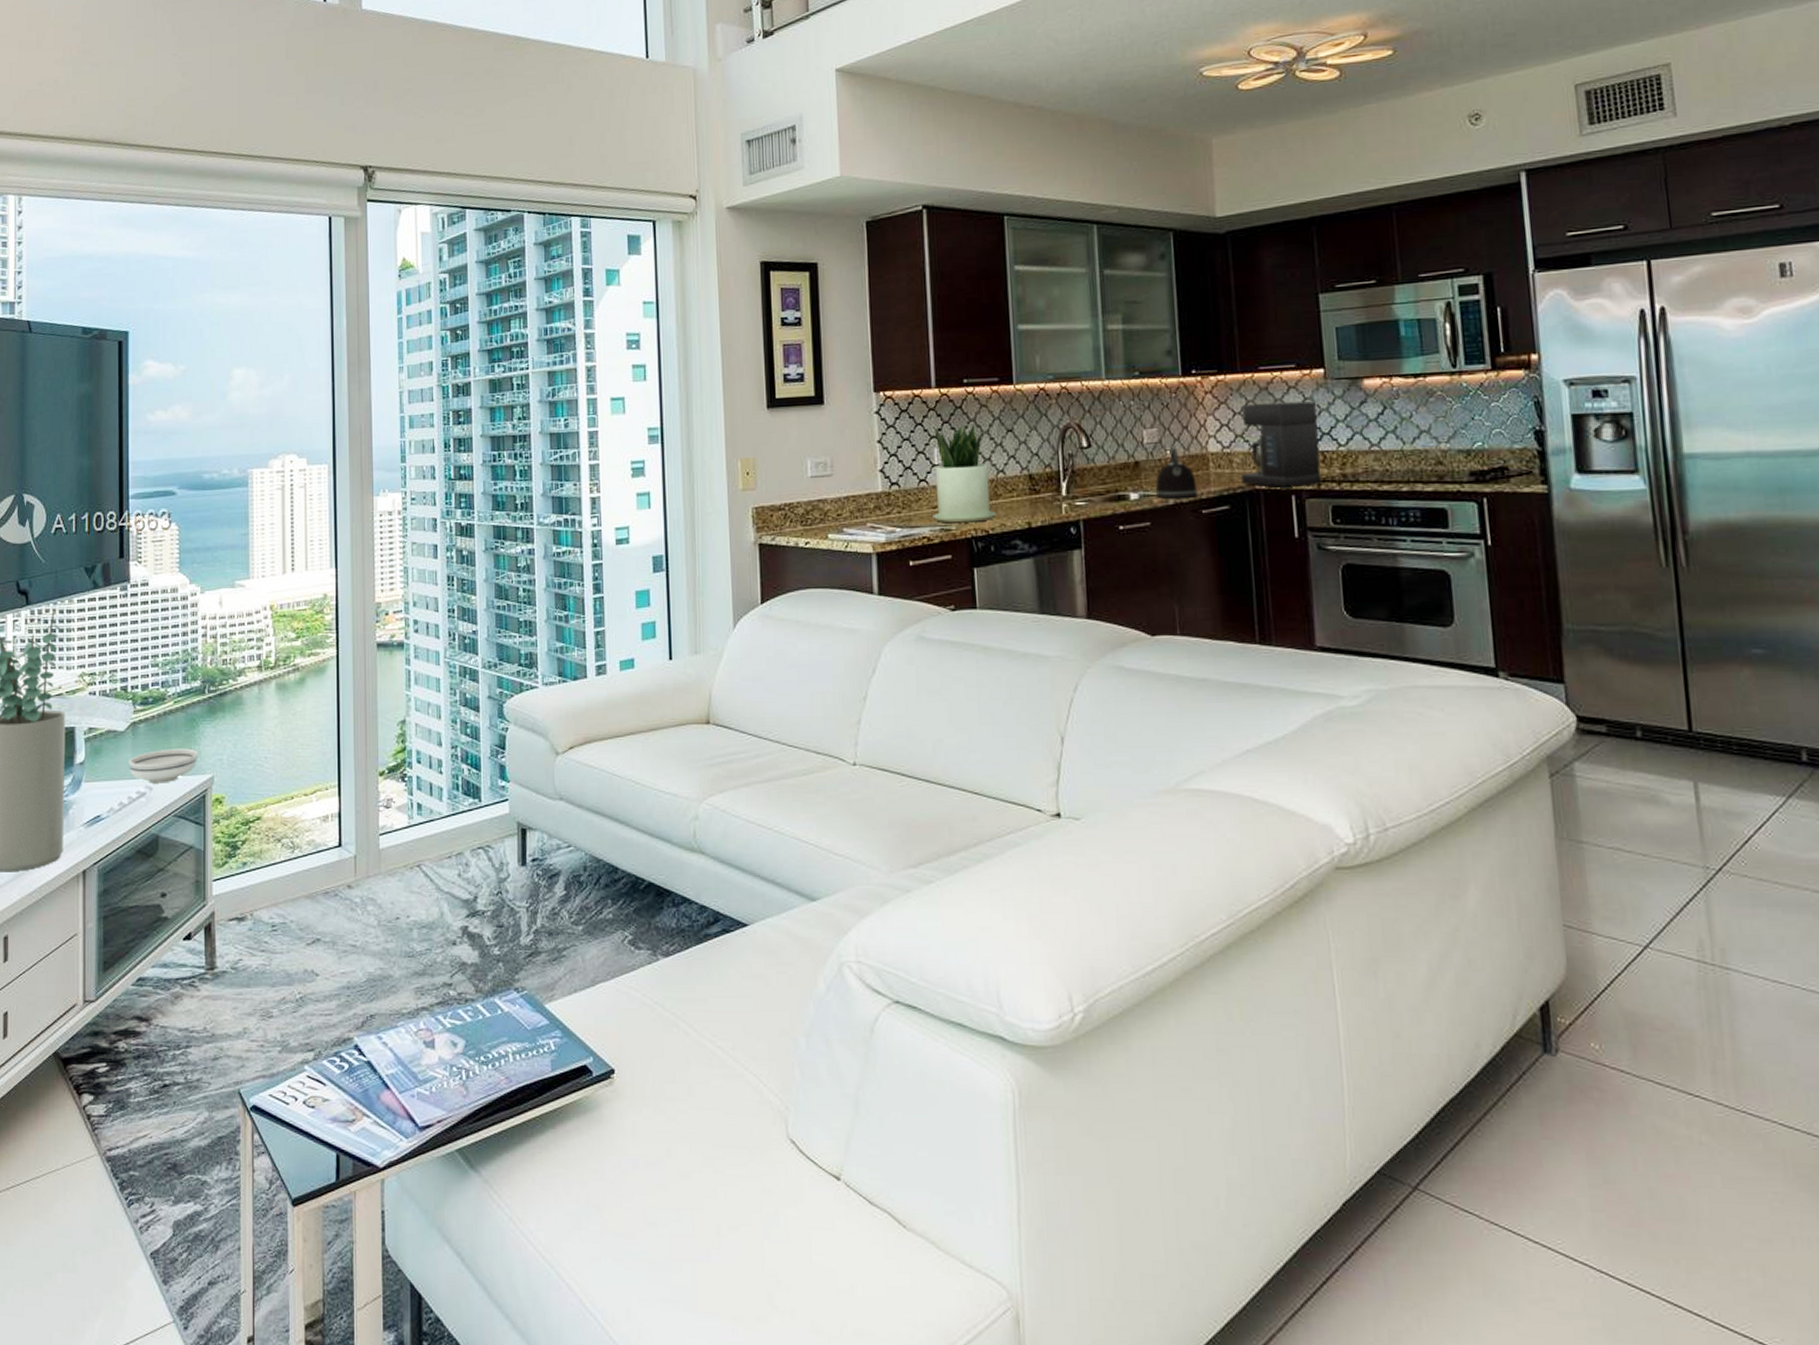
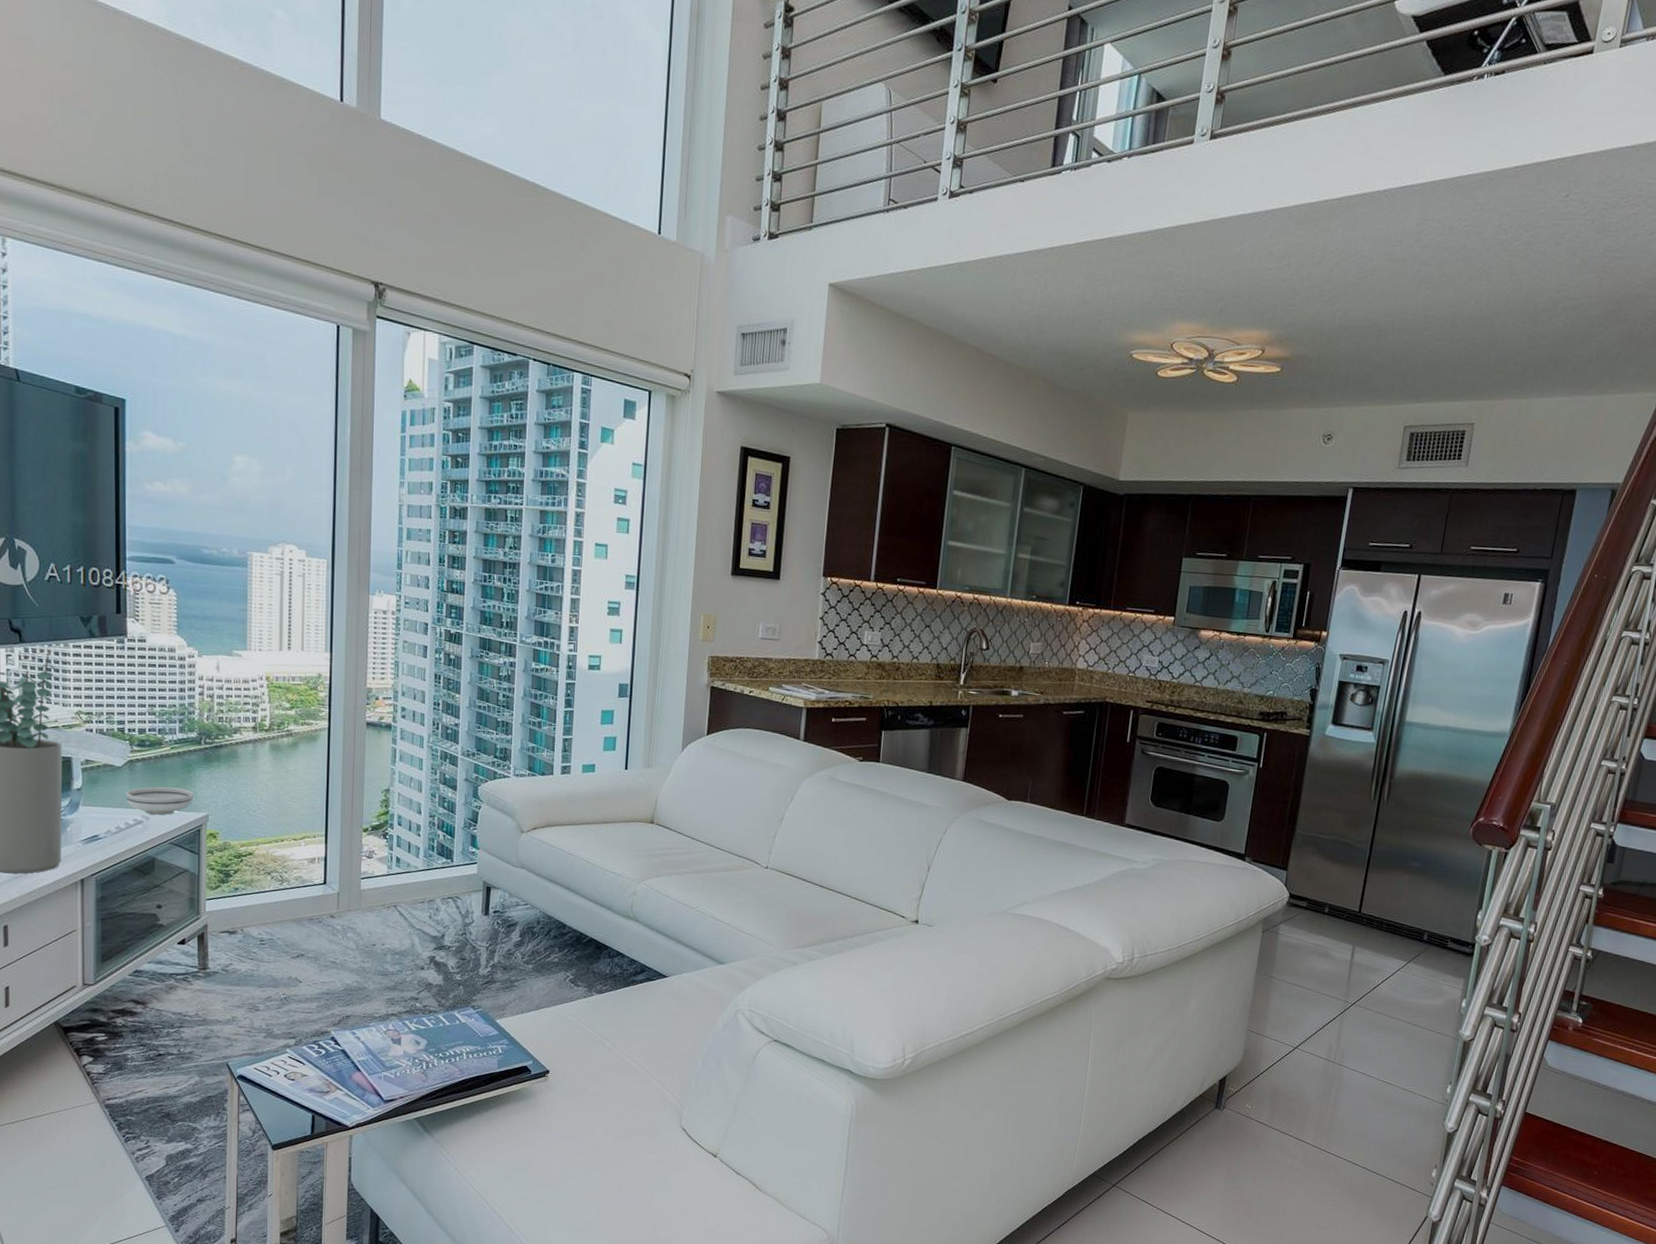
planter: present [933,423,997,524] -> none [856,614,907,696]
kettle: present [1155,446,1198,499] -> none [1031,659,1064,701]
coffee maker: present [1241,401,1322,488] -> none [1097,635,1164,705]

